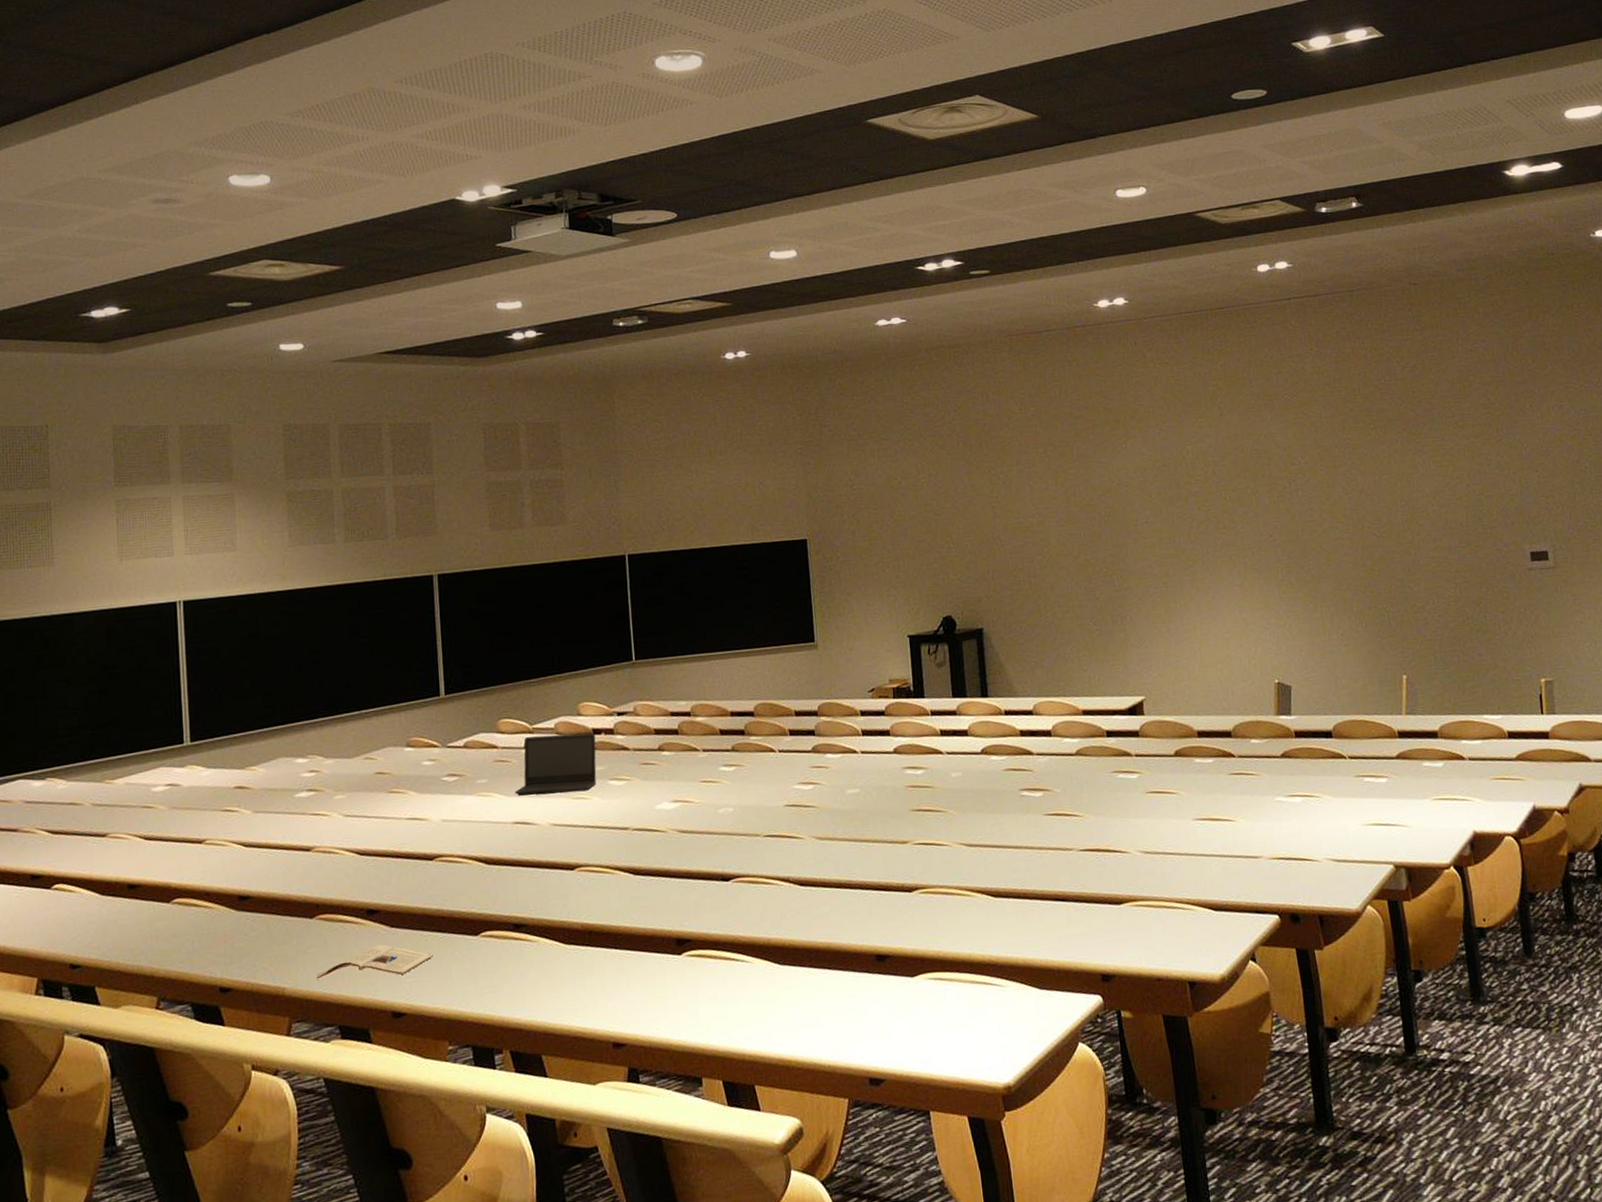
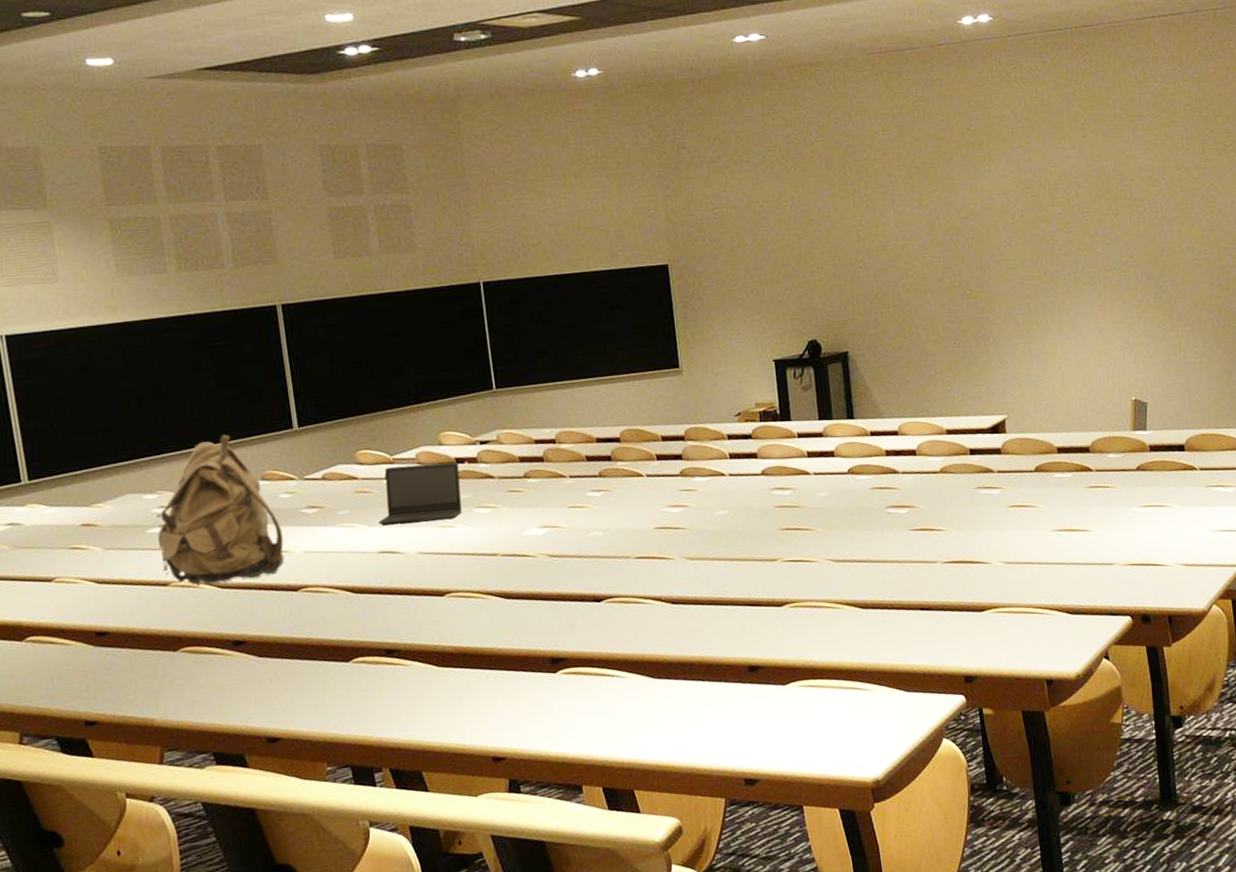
backpack: none [305,700,423,850] -> present [156,434,285,584]
magazine: present [316,944,433,979] -> none [185,673,305,710]

